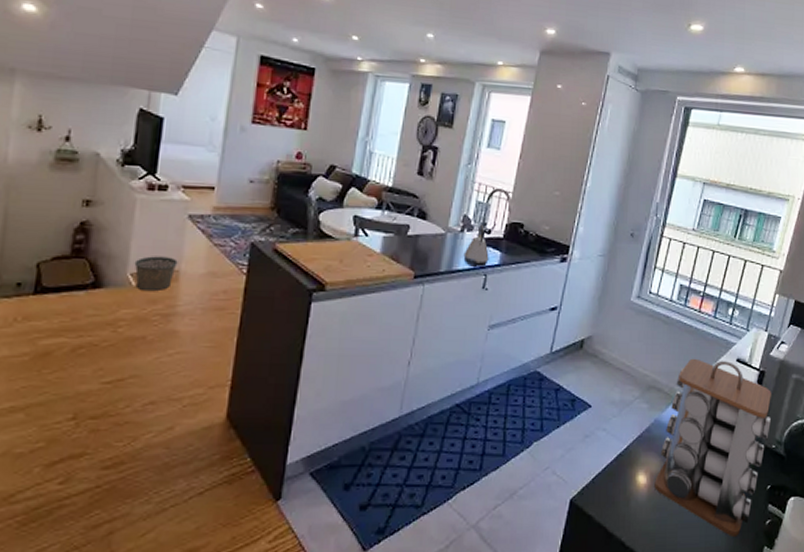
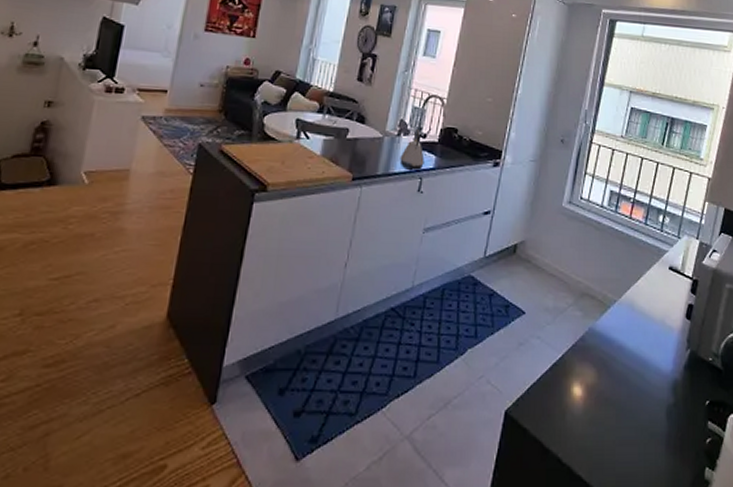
basket: present [134,256,178,292] -> none [88,155,129,190]
spice rack: present [654,358,771,537] -> none [590,265,706,455]

